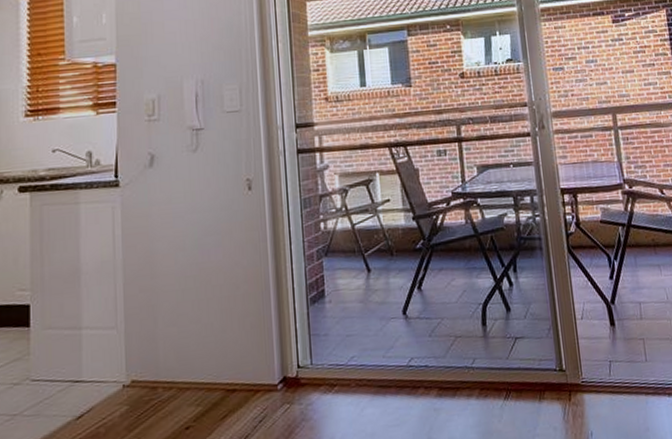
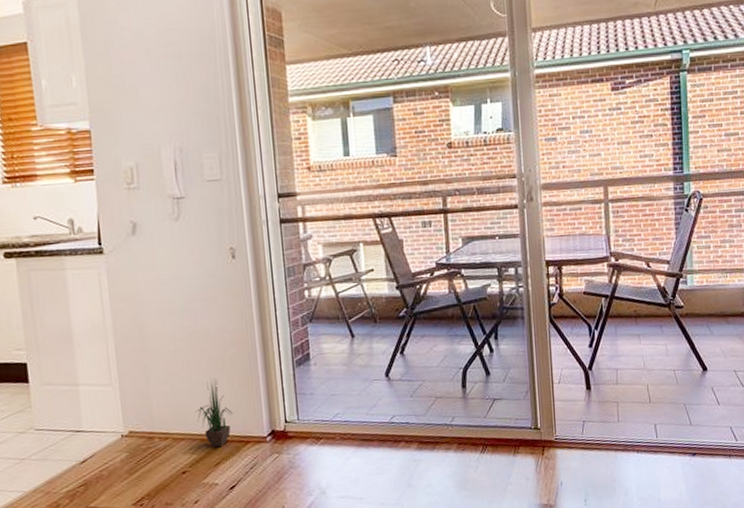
potted plant: none [203,319,243,398] -> present [195,378,233,448]

